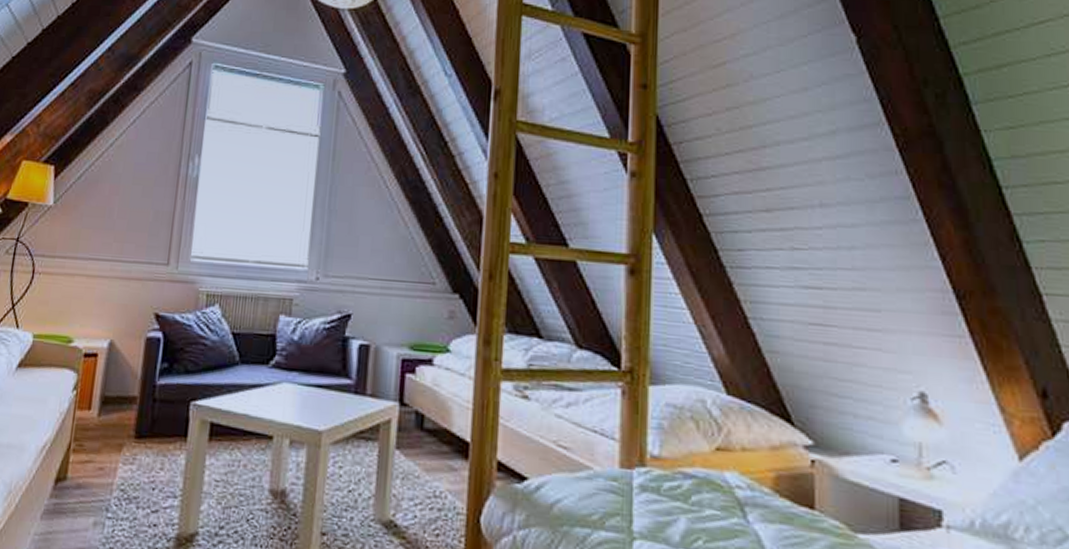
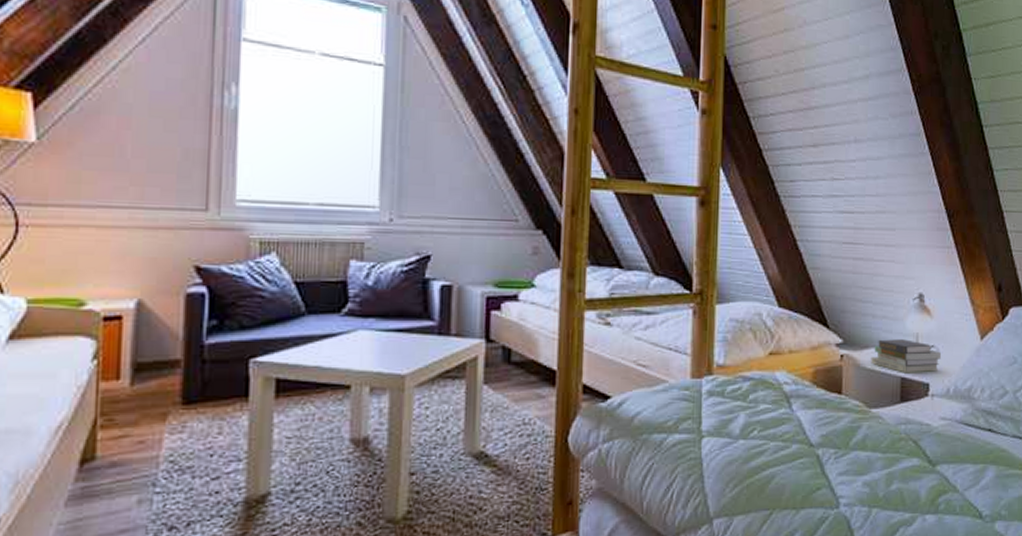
books: none [854,445,959,496] -> present [871,339,942,373]

